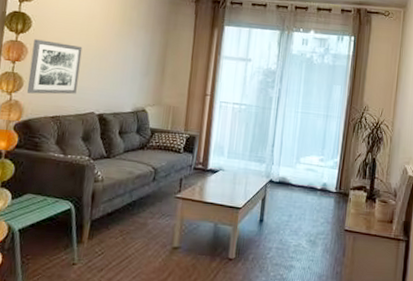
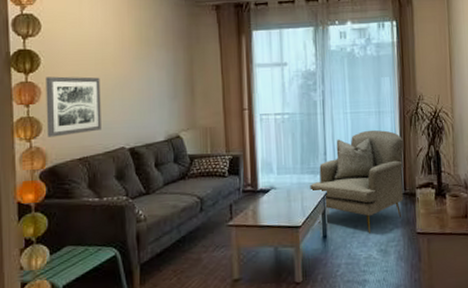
armchair: none [255,130,345,224] -> present [310,129,404,234]

